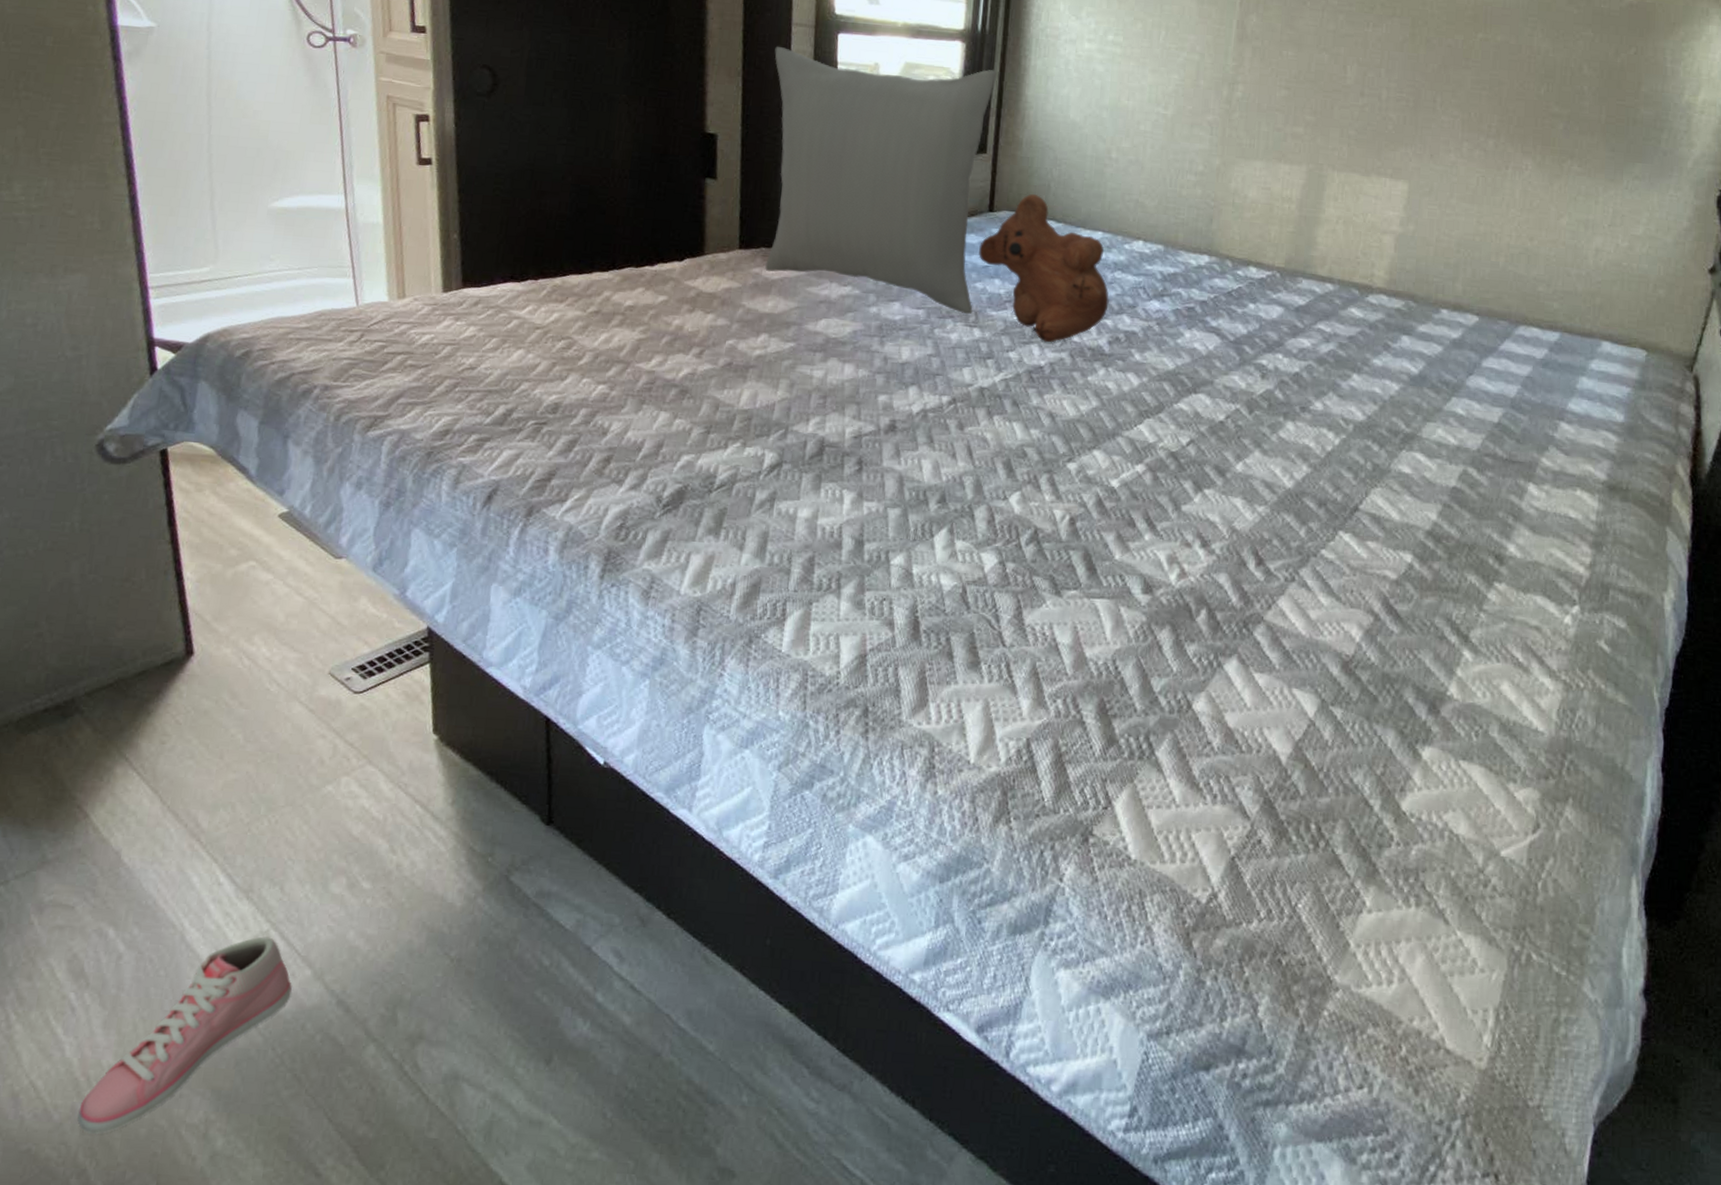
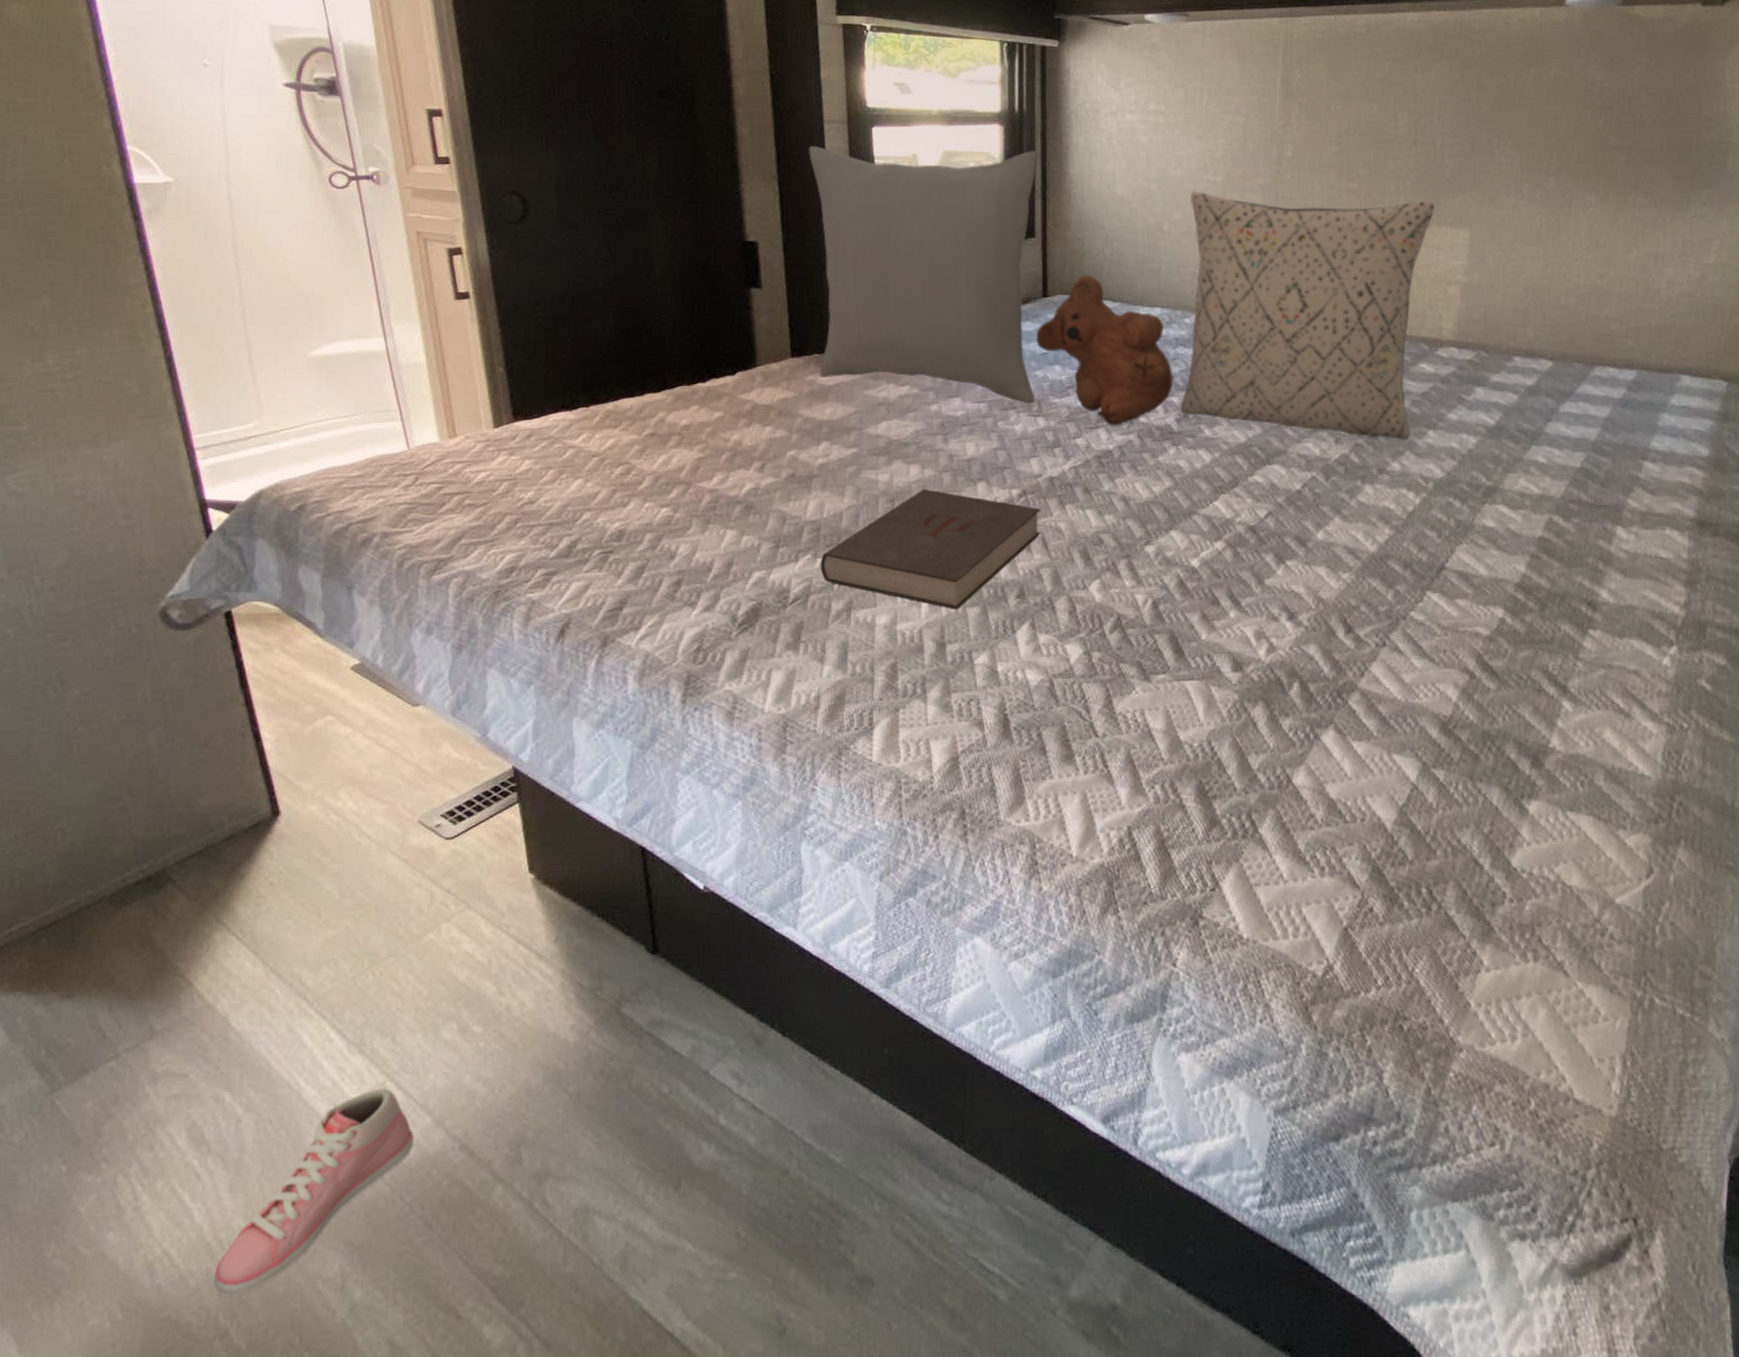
book: none [748,388,968,509] -> present [820,489,1040,610]
pillow: none [1112,121,1376,382] -> present [1180,190,1435,441]

